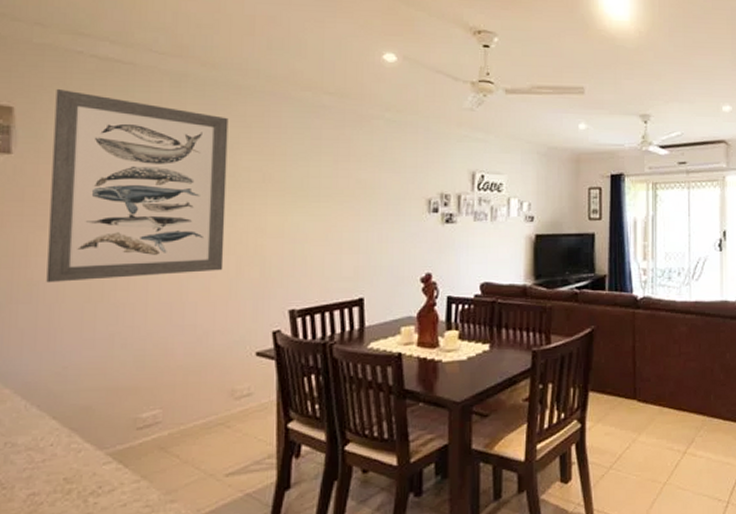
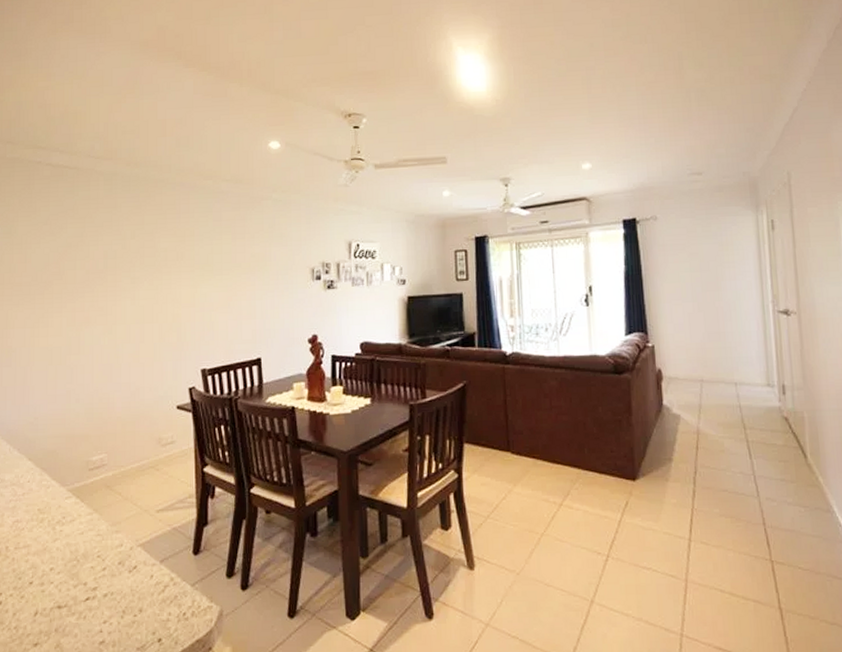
wall art: present [46,89,229,283] -> none [21,193,149,350]

